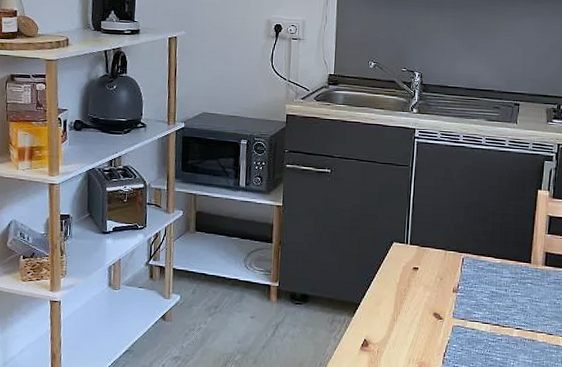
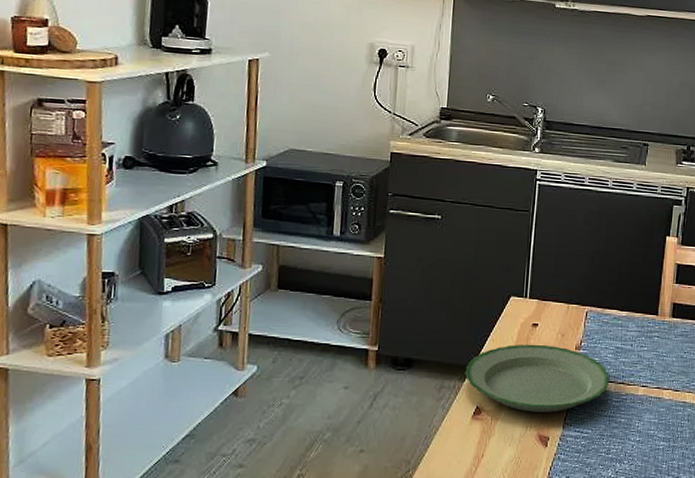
plate: none [353,285,486,348] -> present [465,344,610,412]

